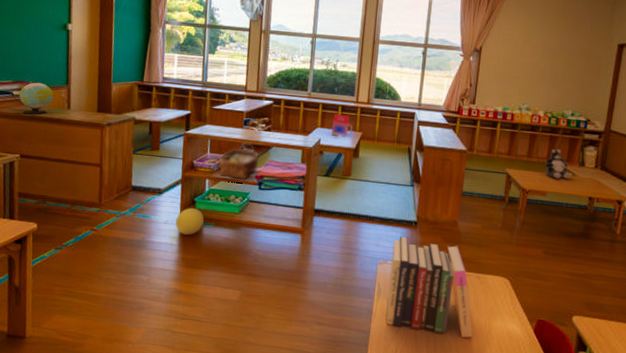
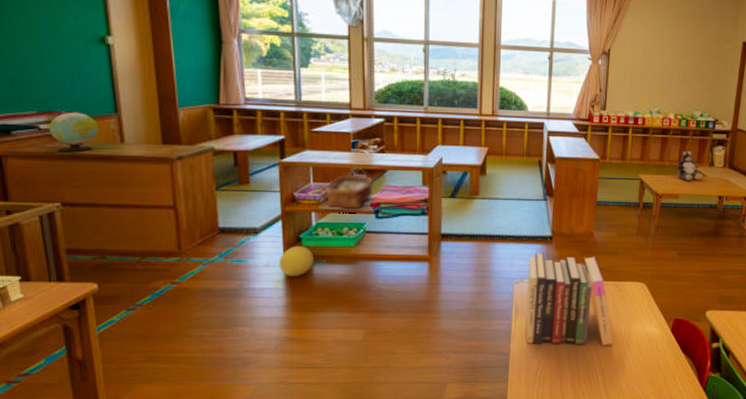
toy house: present [331,113,353,138] -> none [453,128,478,154]

